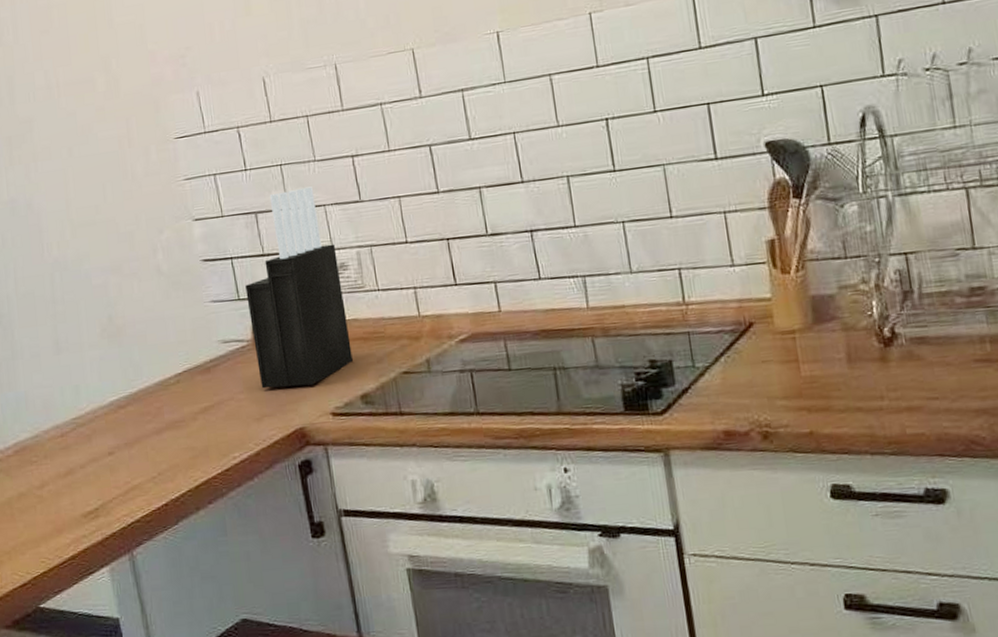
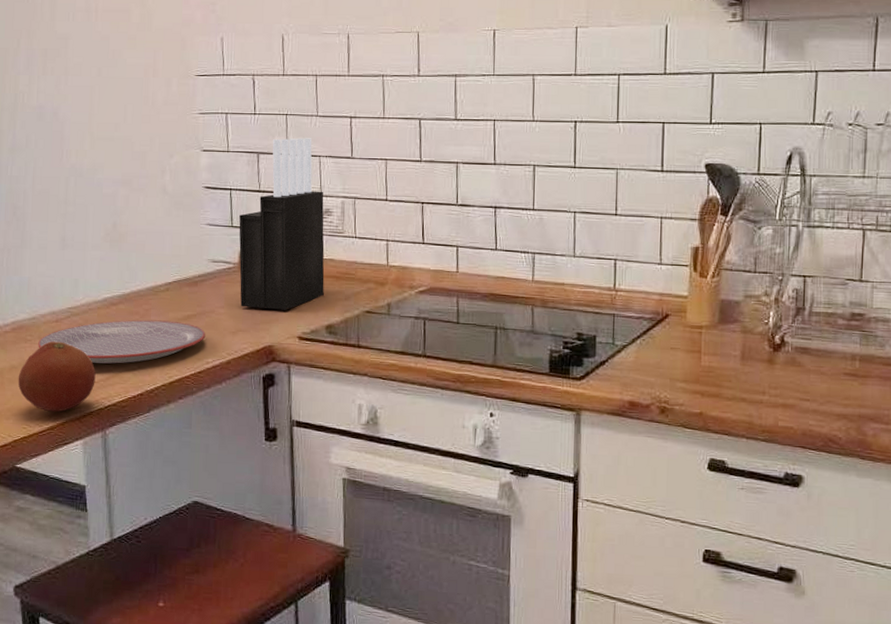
fruit: none [28,458,114,540] -> present [18,341,96,412]
plate: none [45,416,228,477] -> present [38,319,206,364]

